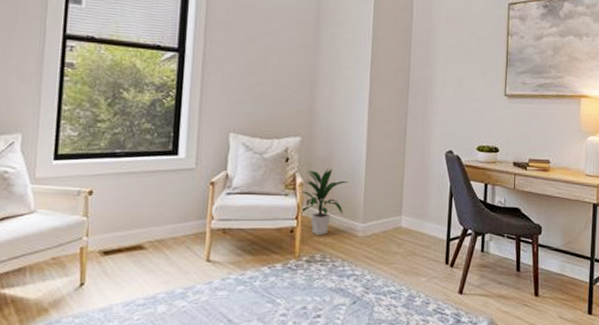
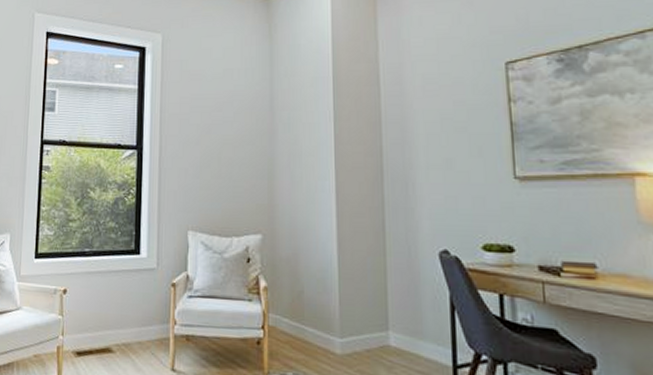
indoor plant: present [301,168,349,236] -> none [268,270,320,350]

